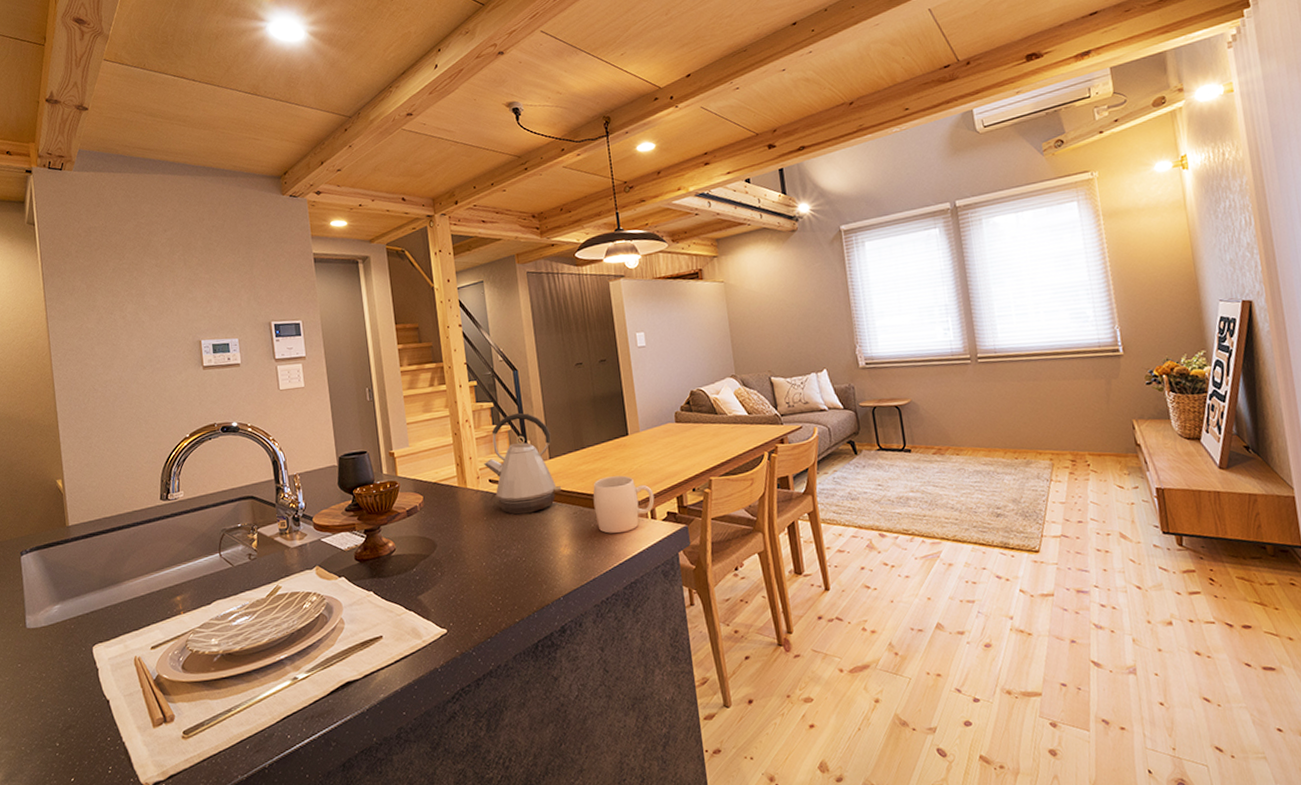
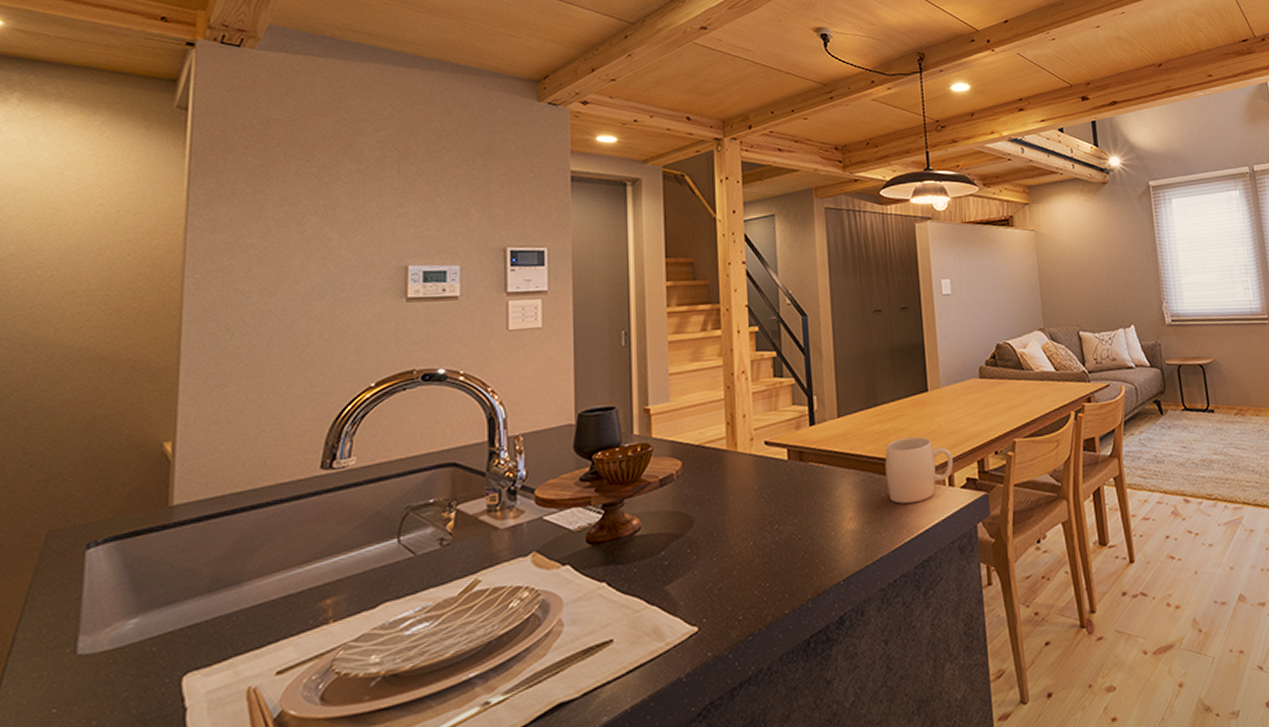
kettle: present [484,412,562,514] -> none [760,364,850,483]

